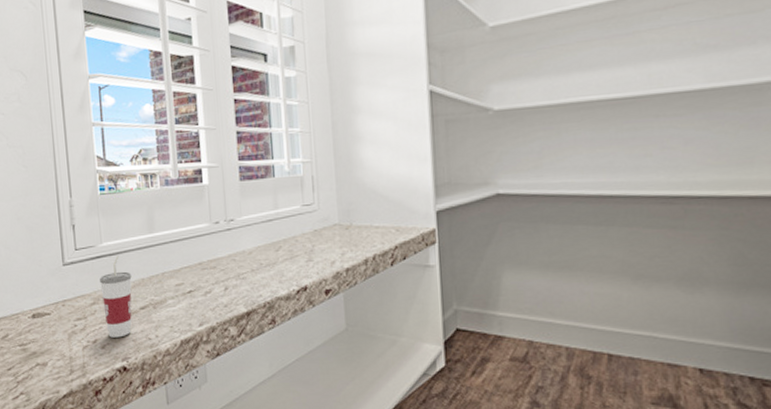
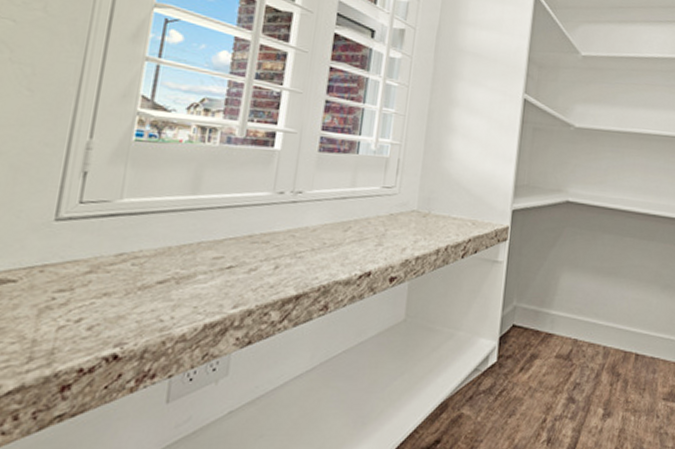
cup: present [100,255,132,338] -> none [101,216,155,317]

